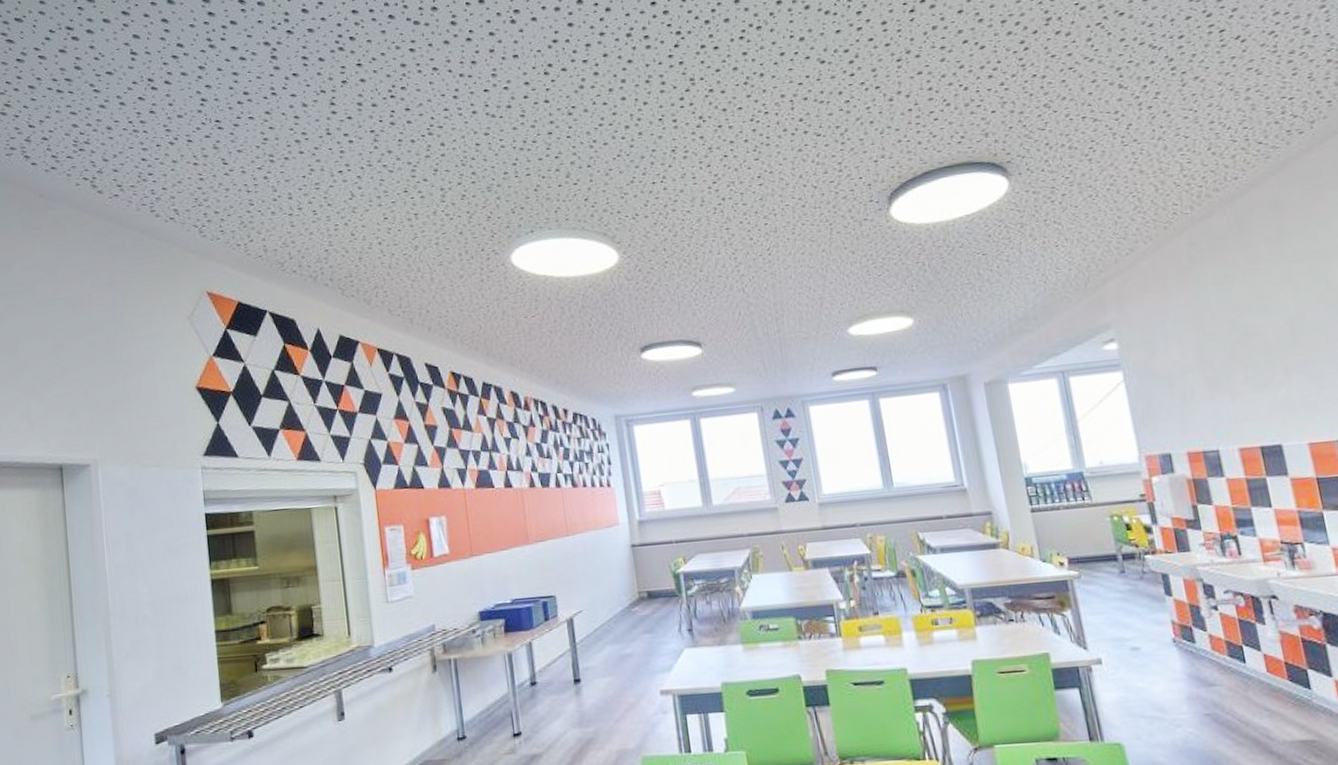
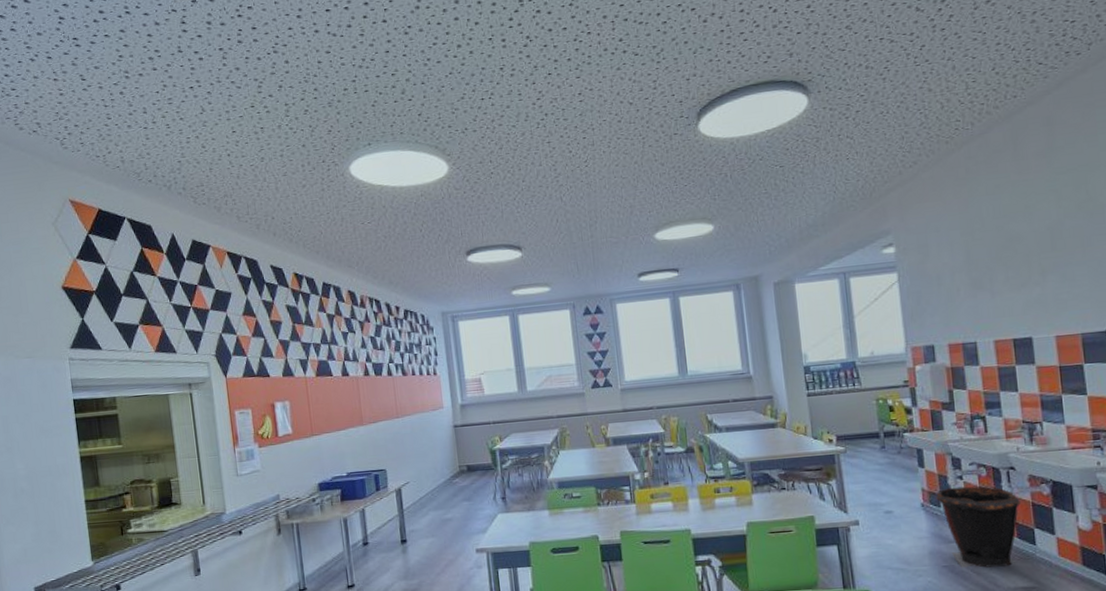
waste bin: none [1189,618,1290,717] -> present [936,486,1021,568]

